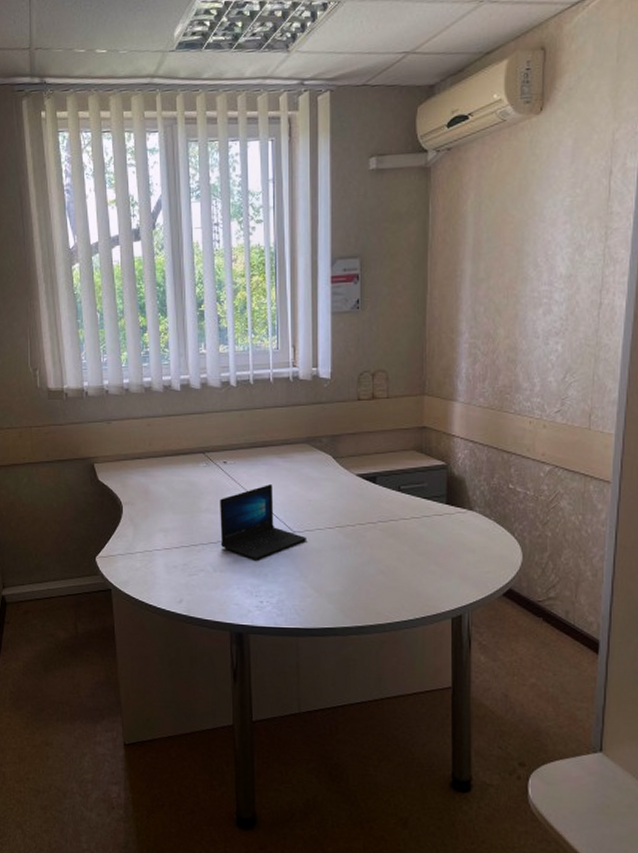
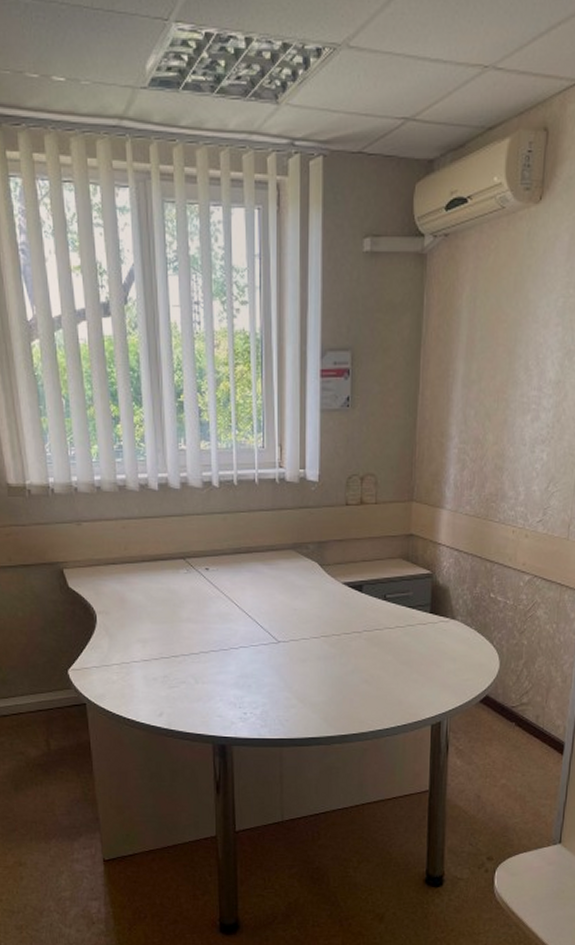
laptop: present [220,485,307,559] -> none [202,593,292,670]

